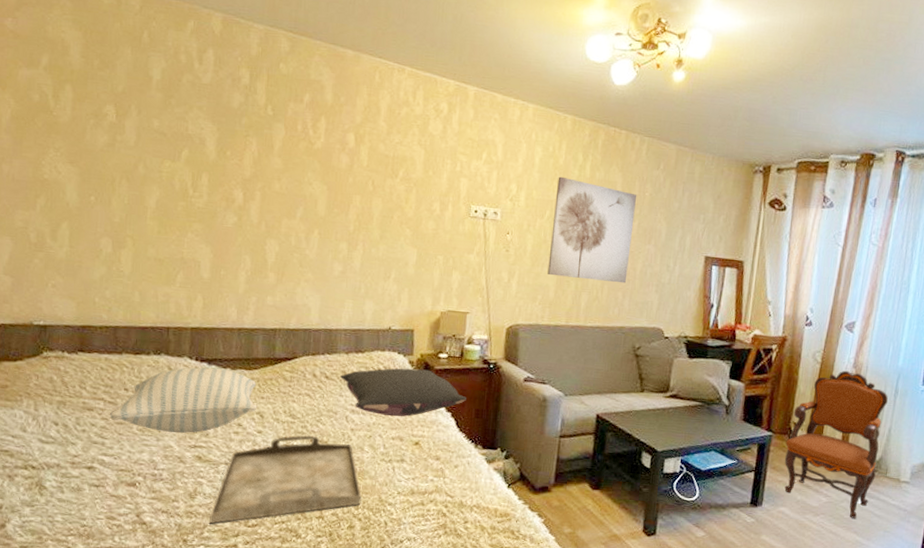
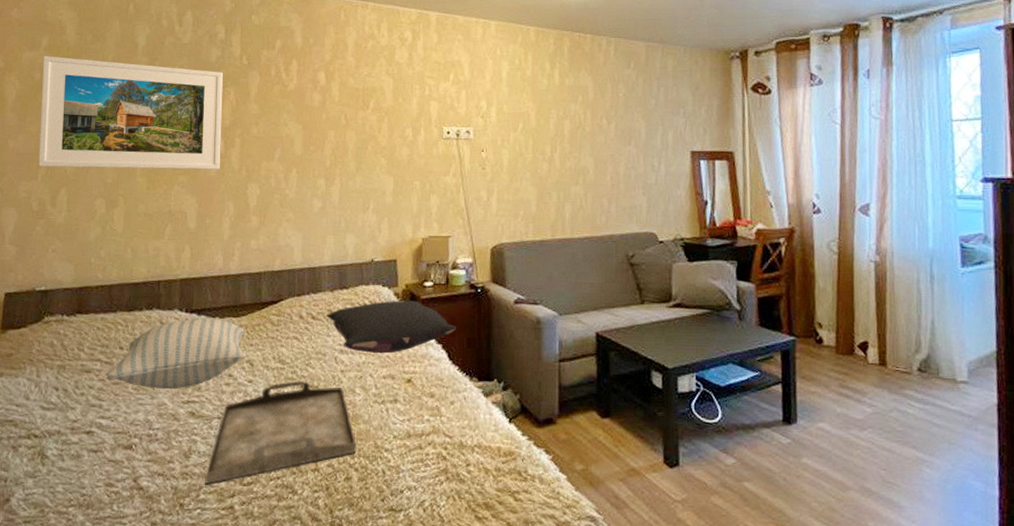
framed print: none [37,75,246,221] -> present [38,55,224,170]
wall art: present [547,176,637,284] -> none [526,87,611,189]
armchair: present [784,370,889,519] -> none [813,258,926,430]

